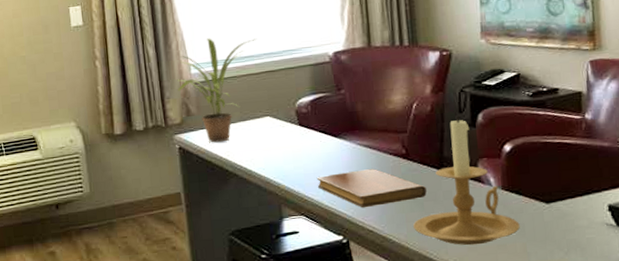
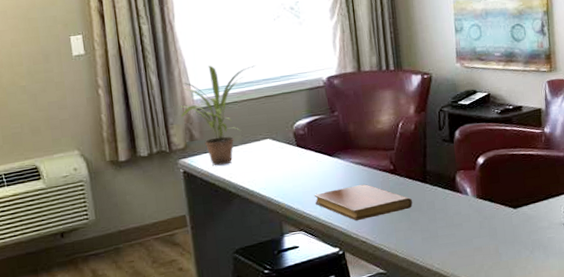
candle holder: present [413,115,520,246] -> none [401,133,493,250]

